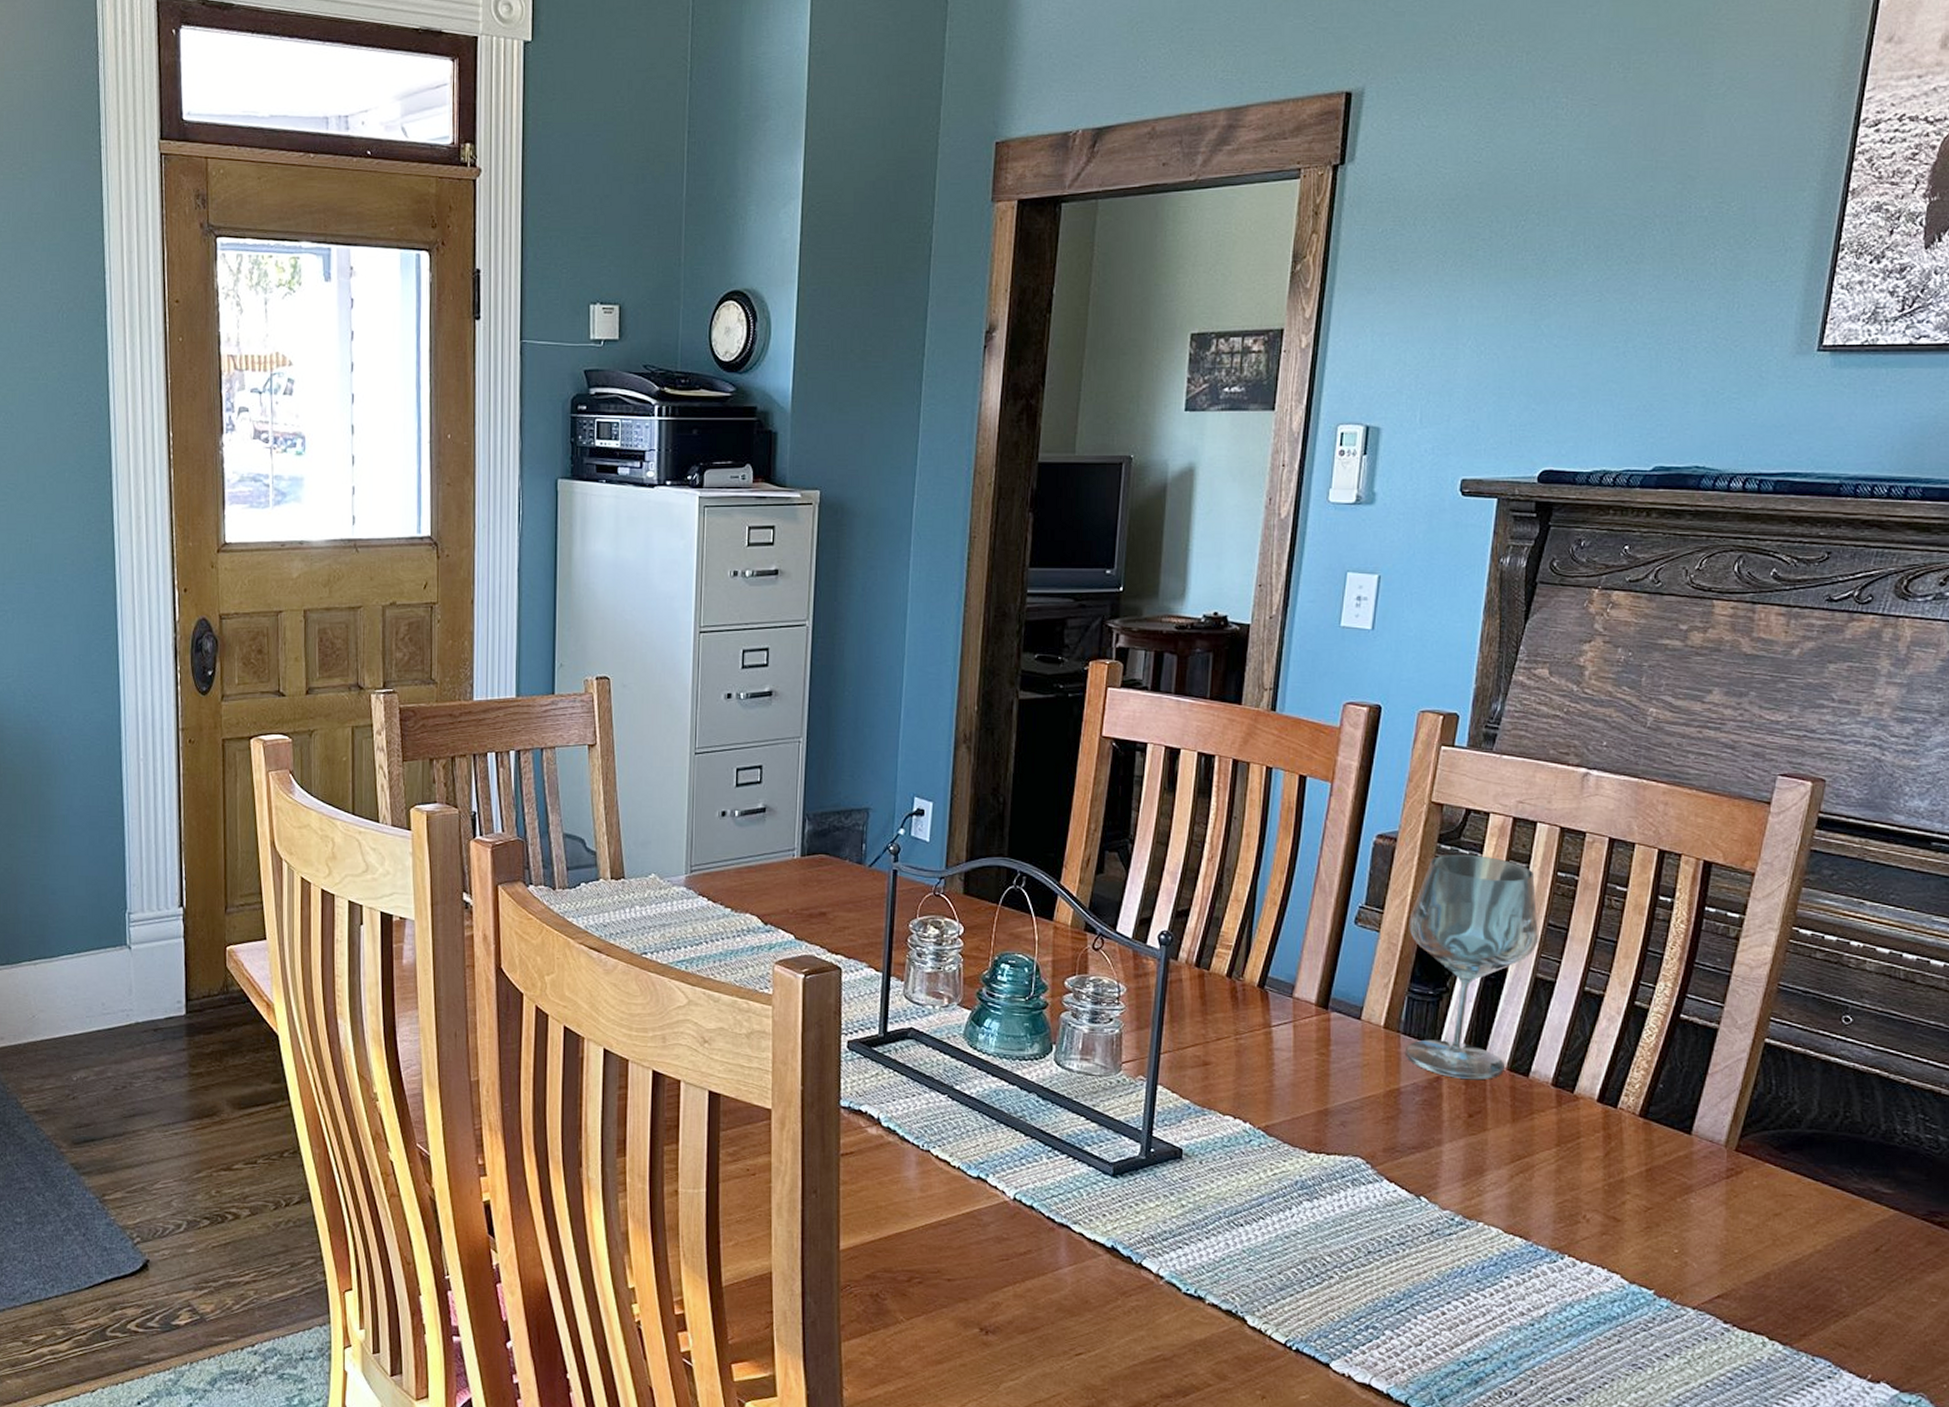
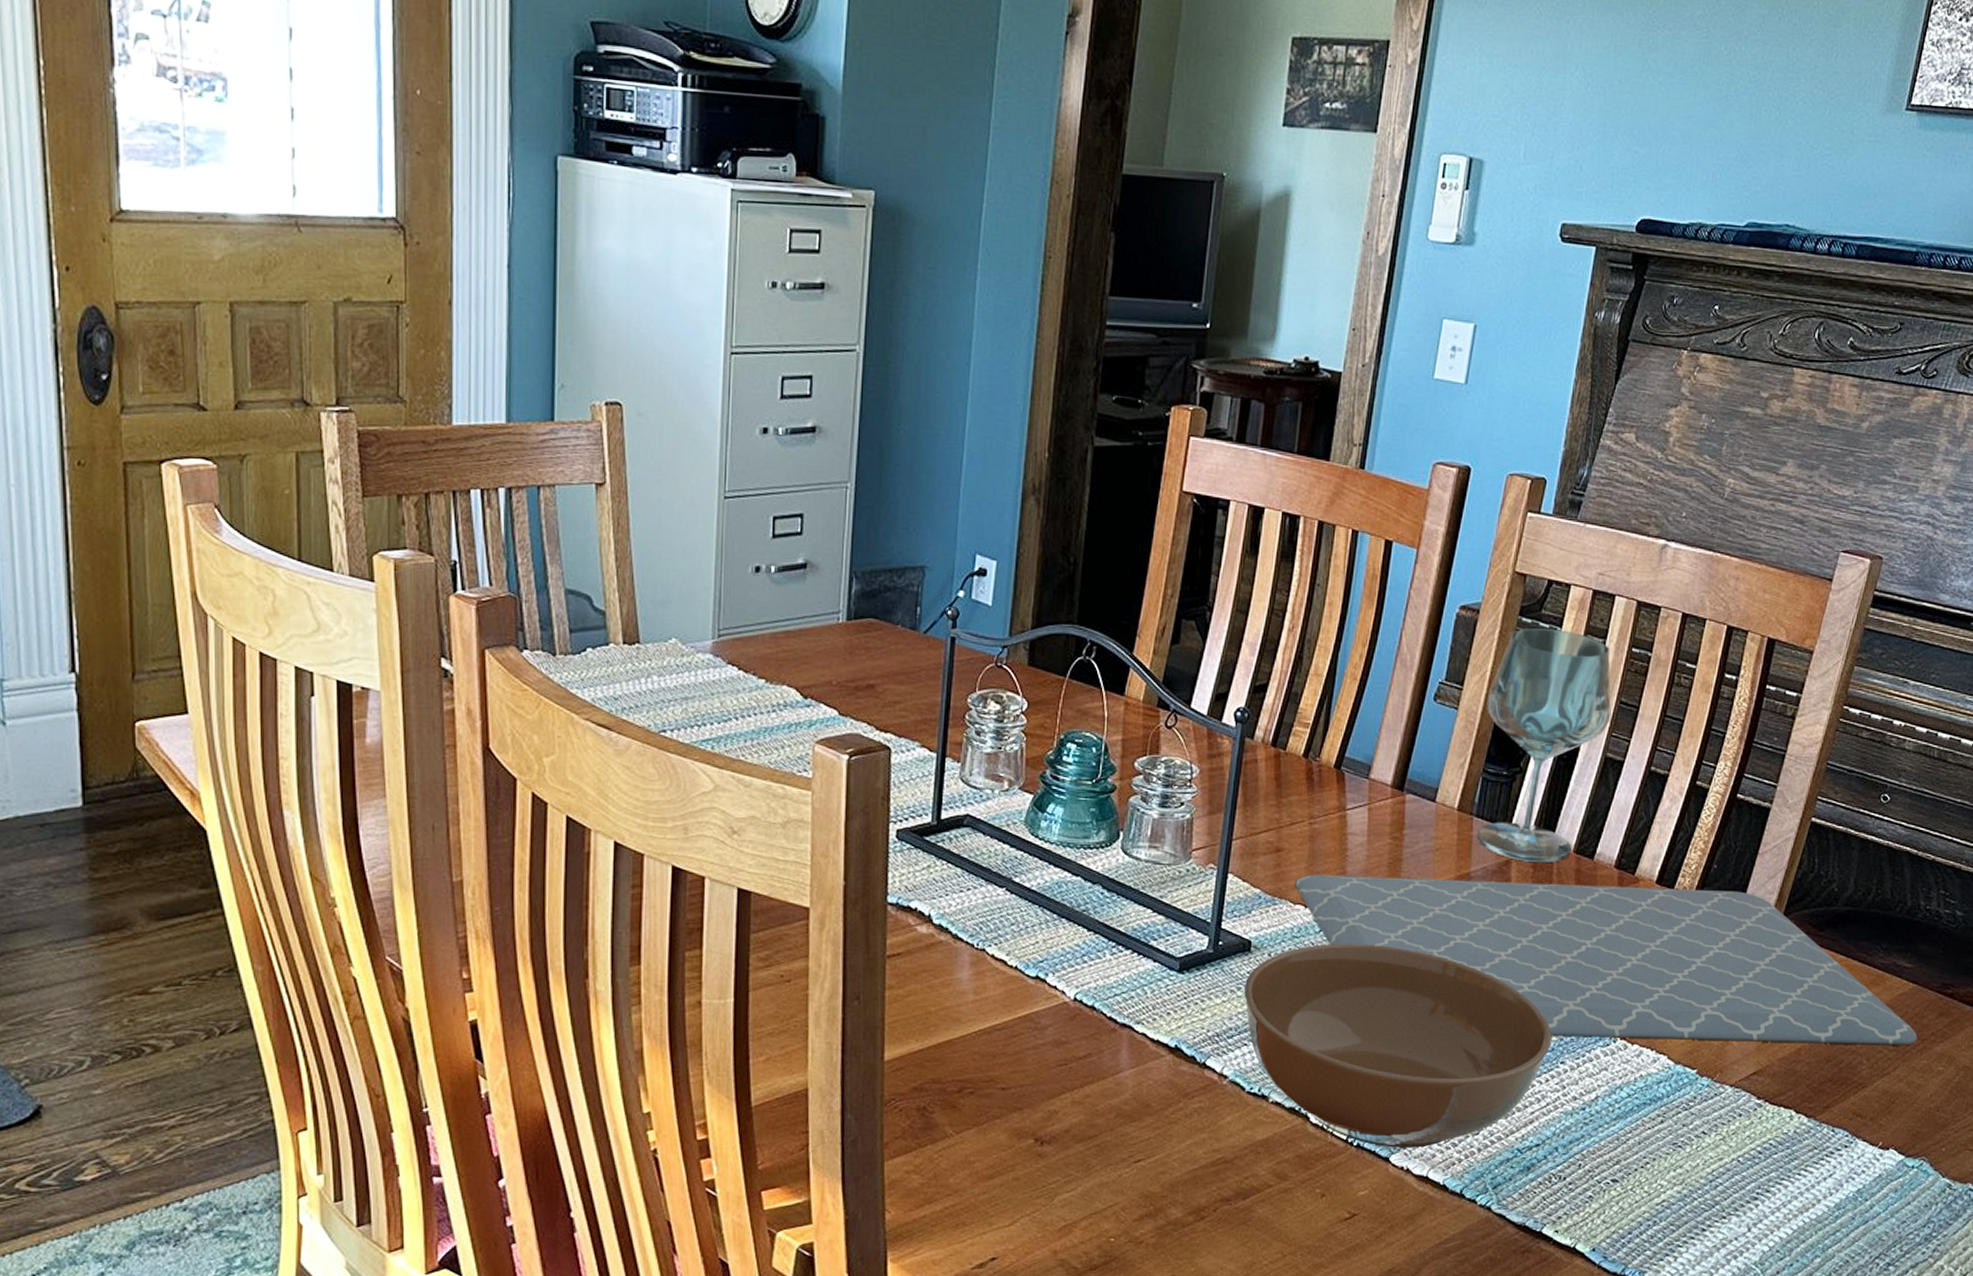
bowl: none [1177,1153,1494,1356] -> present [1244,943,1552,1148]
placemat: none [1224,1087,1904,1275] -> present [1295,874,1918,1046]

